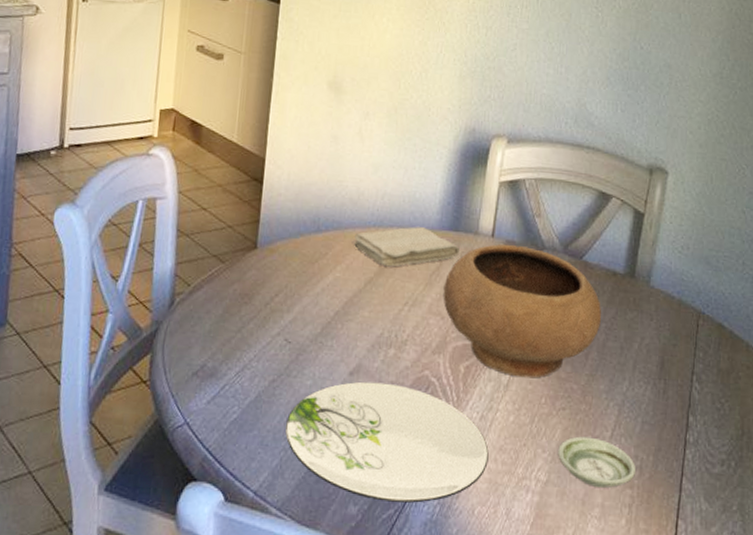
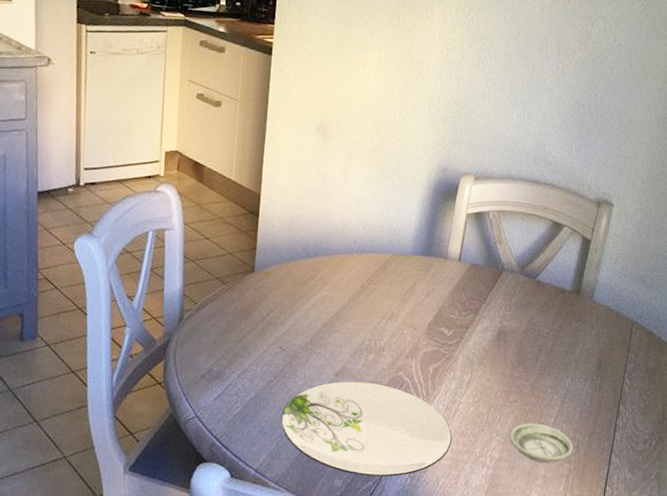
washcloth: present [354,227,460,267] -> none [339,252,431,287]
bowl: present [443,244,602,379] -> none [416,266,551,377]

